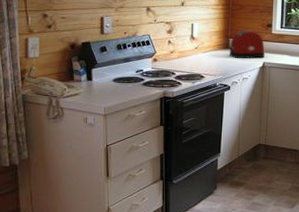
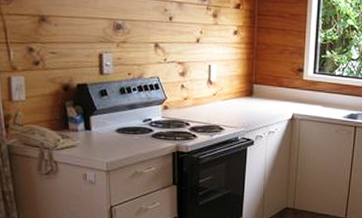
toaster: present [227,30,265,59] -> none [250,74,295,109]

